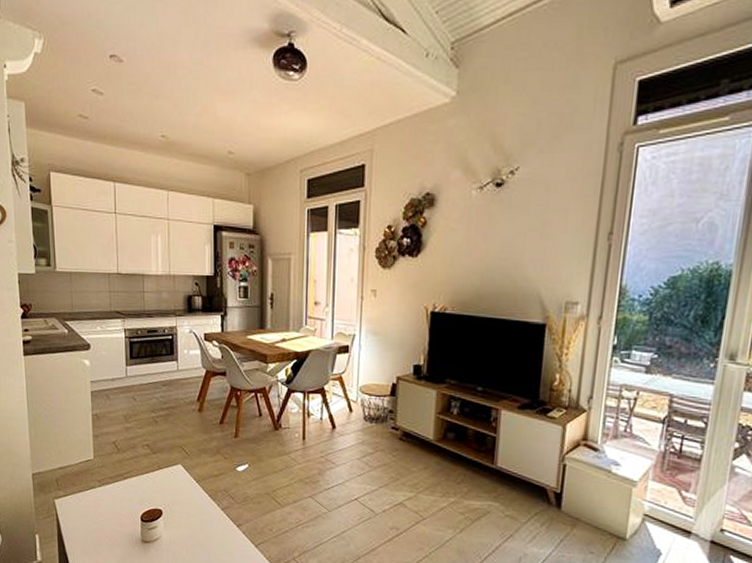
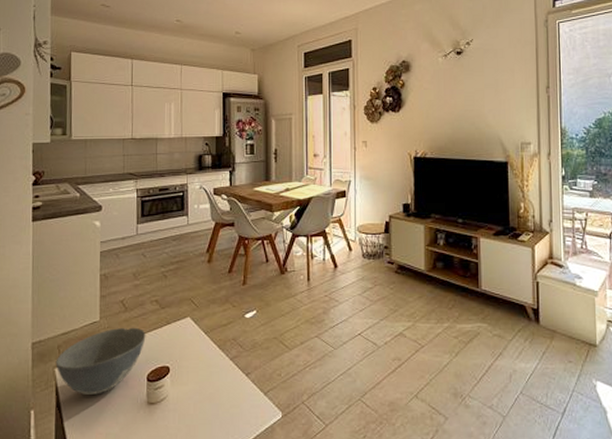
bowl: none [55,468,139,528] -> present [55,327,146,395]

